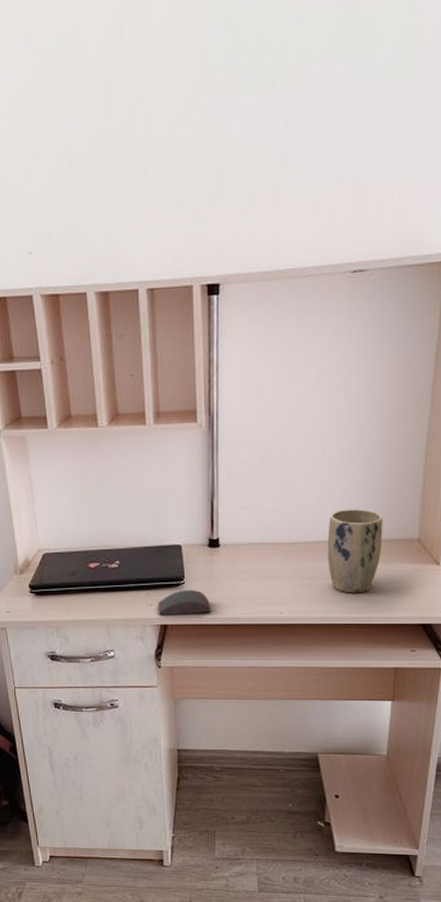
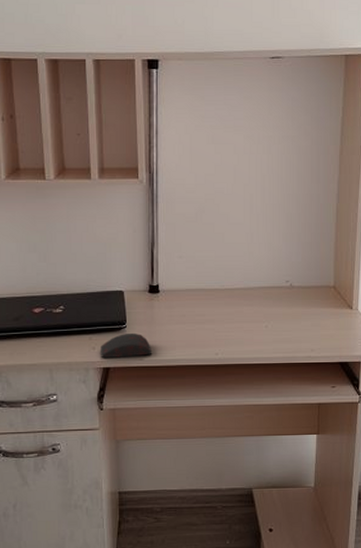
plant pot: present [327,509,383,594] -> none [256,259,304,335]

